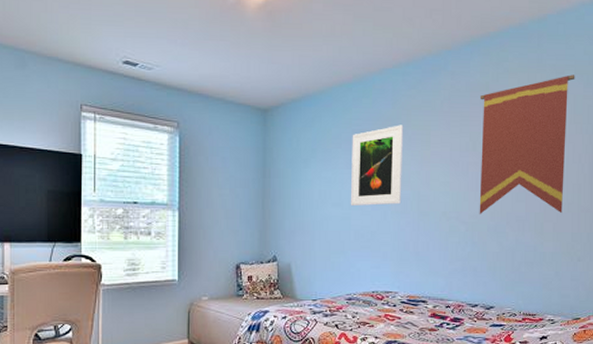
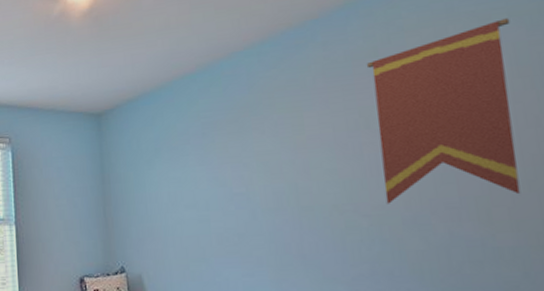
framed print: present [350,125,404,207] -> none [201,110,274,207]

